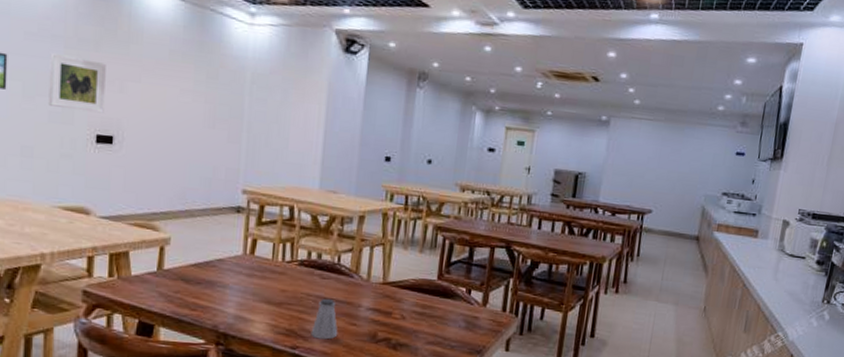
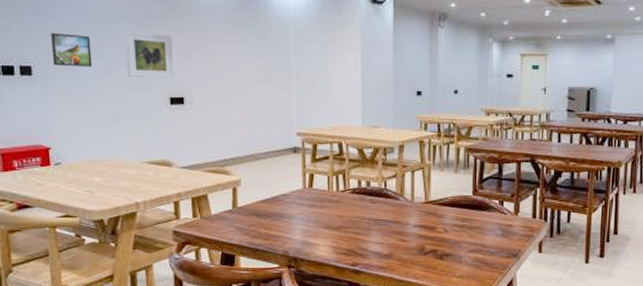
saltshaker: present [310,298,338,340] -> none [367,219,391,256]

